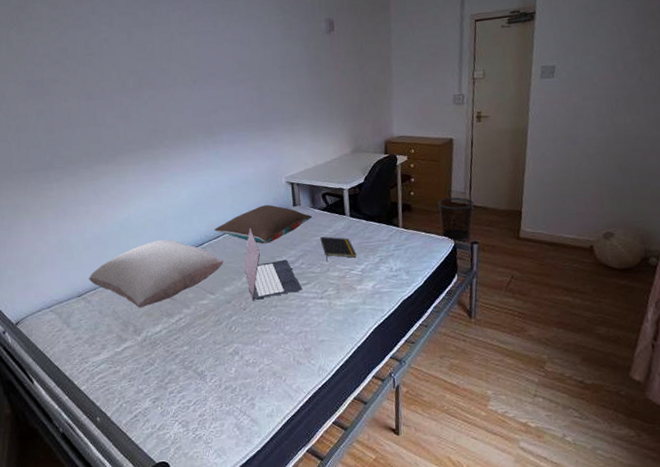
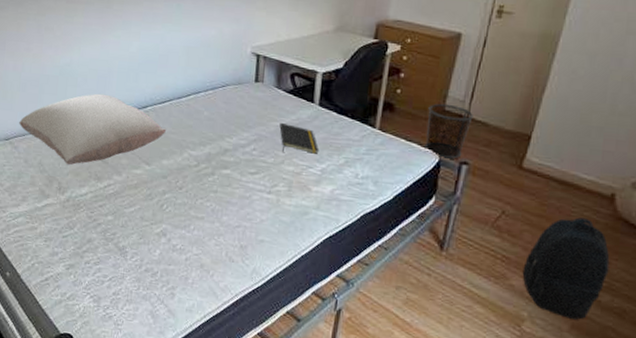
pillow: present [214,205,312,244] -> none [161,75,274,120]
laptop: present [244,228,302,301] -> none [187,98,249,181]
backpack: none [536,269,601,353] -> present [522,217,610,320]

